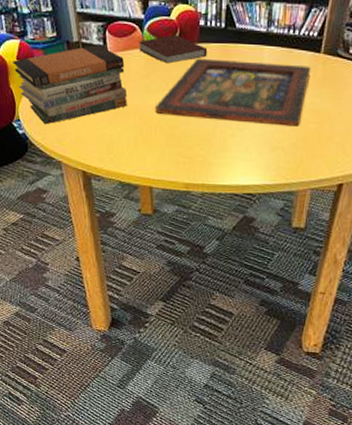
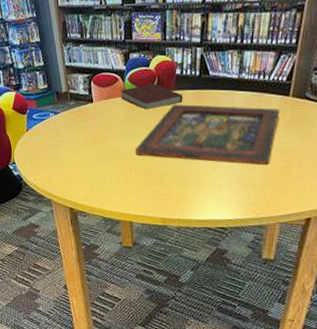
book stack: present [13,45,128,125] -> none [9,94,110,167]

